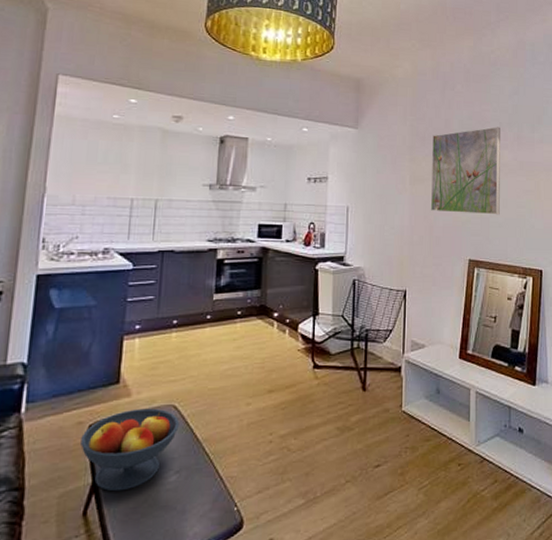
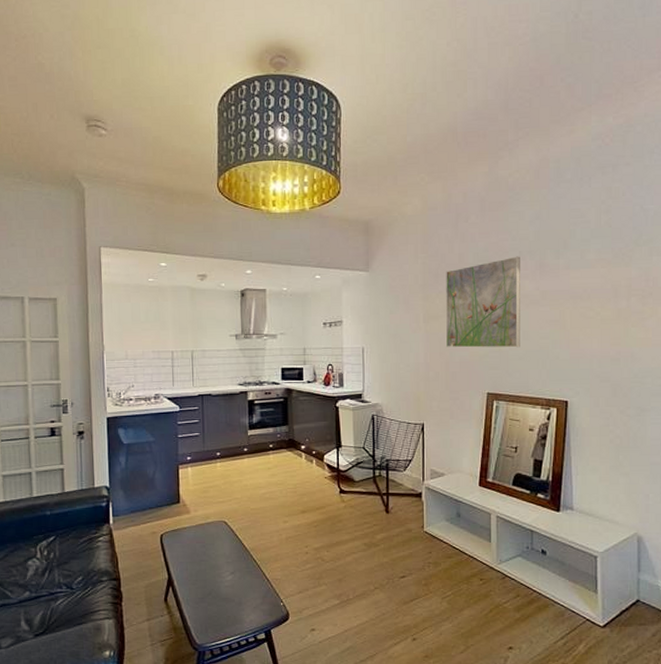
fruit bowl: present [81,408,180,492] -> none [156,523,230,585]

